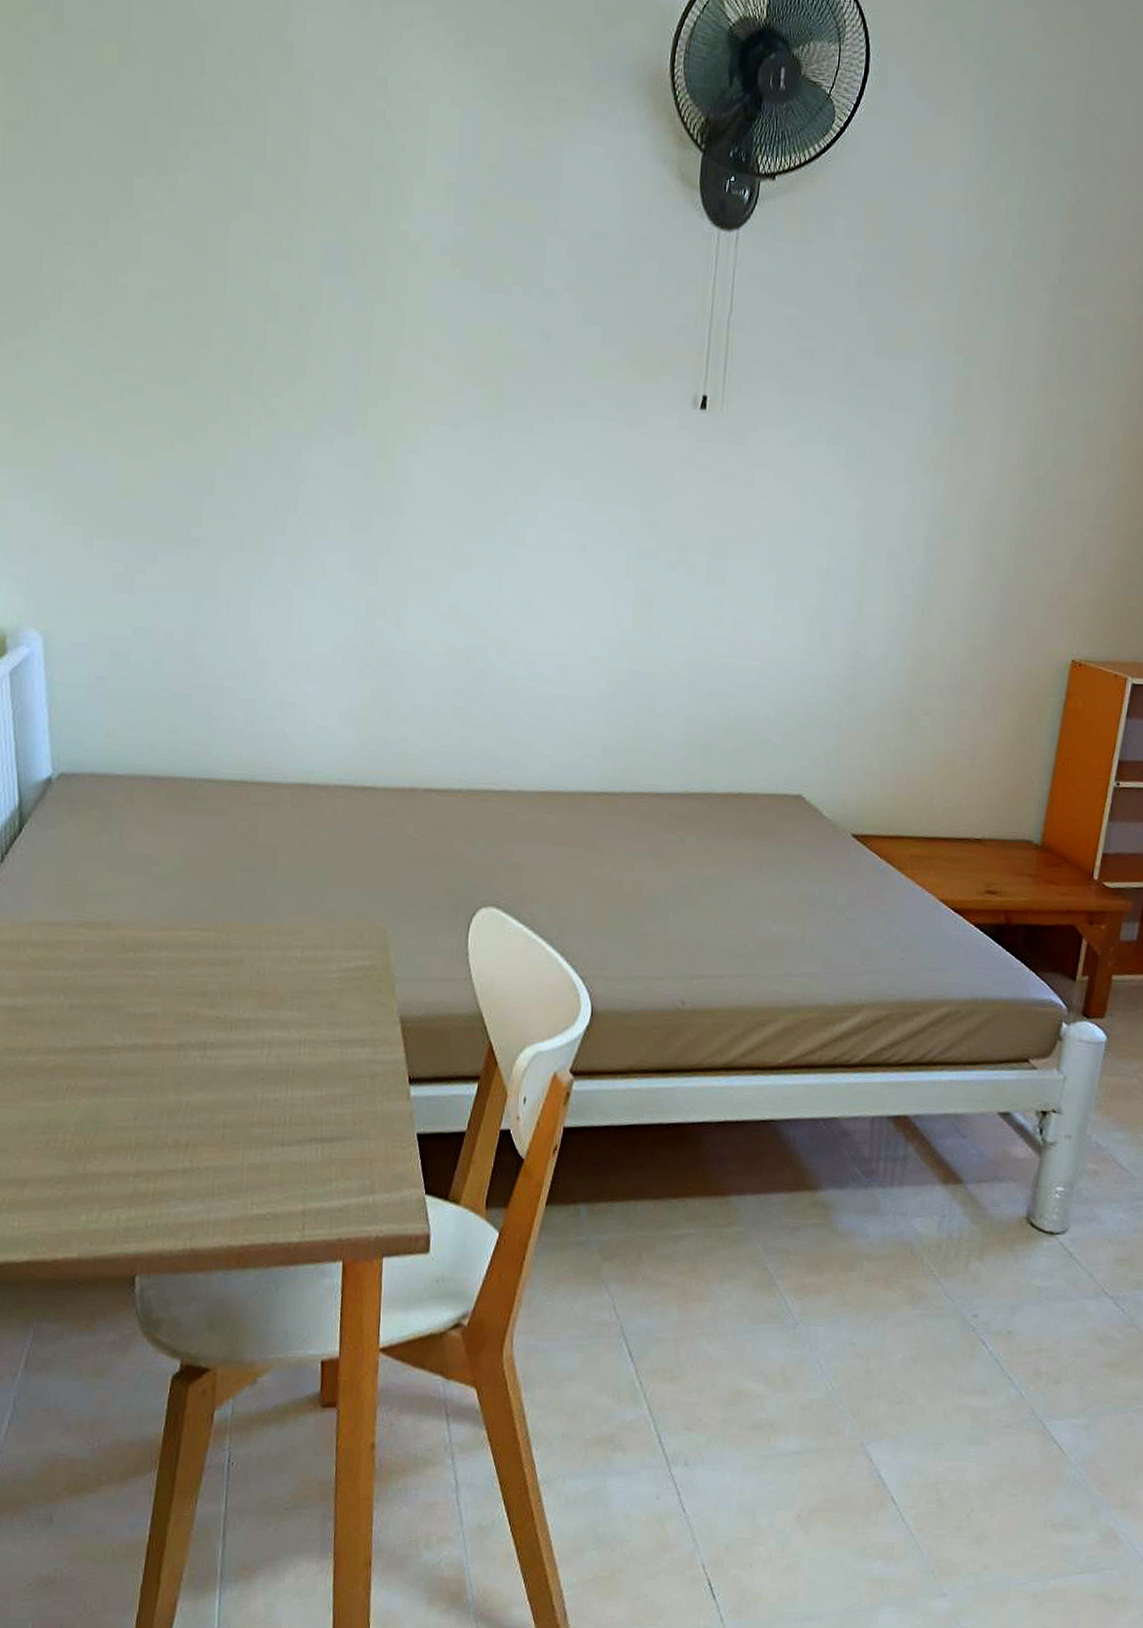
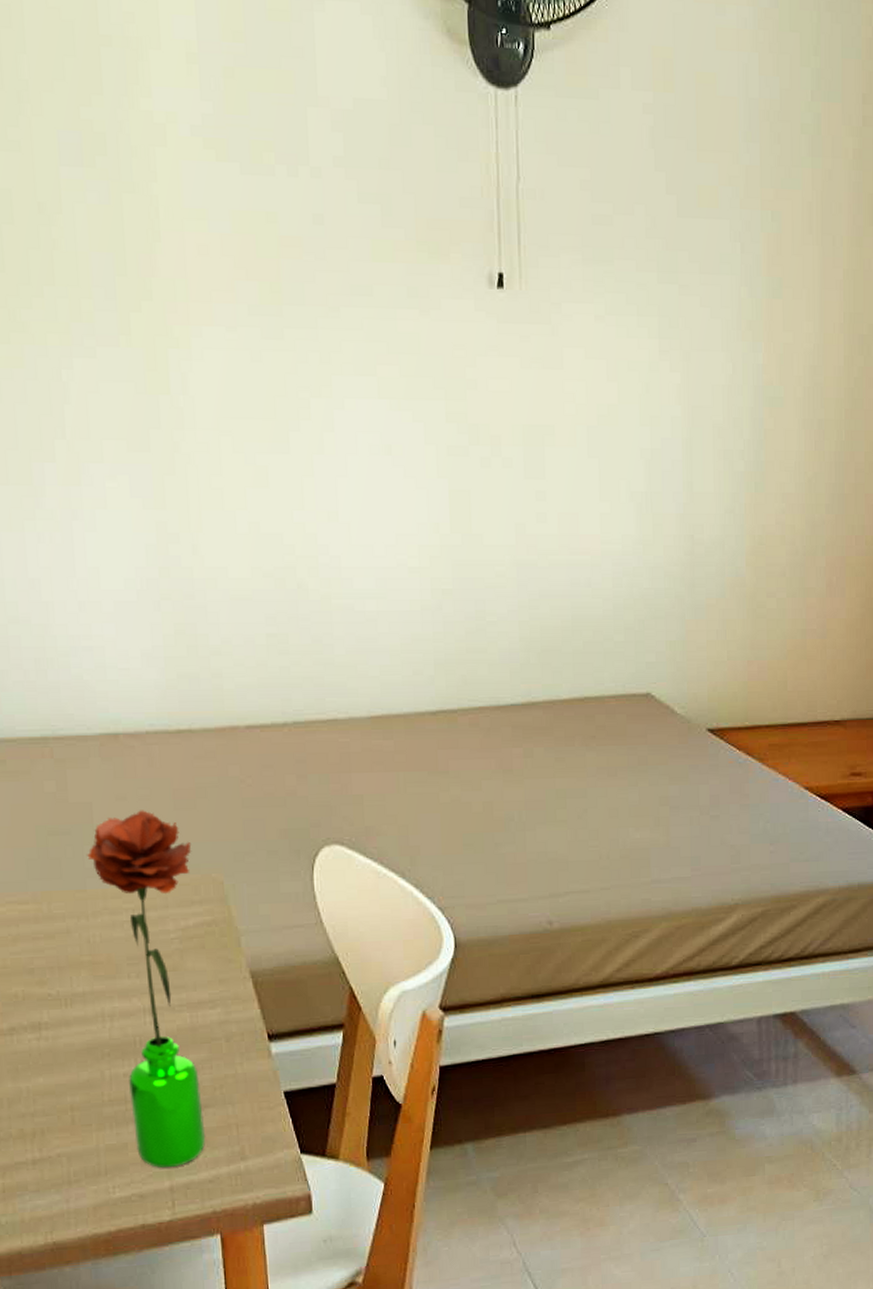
flower: none [268,856,362,1193] -> present [87,810,206,1169]

